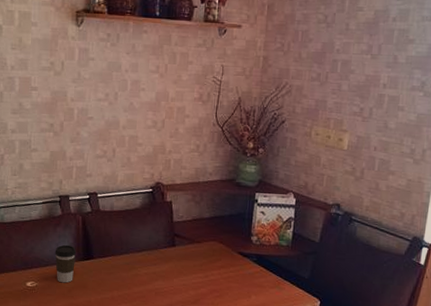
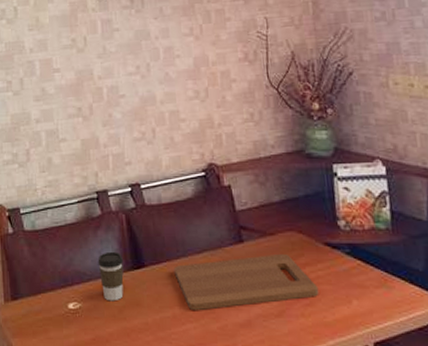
cutting board: none [117,257,228,295] -> present [174,253,319,311]

